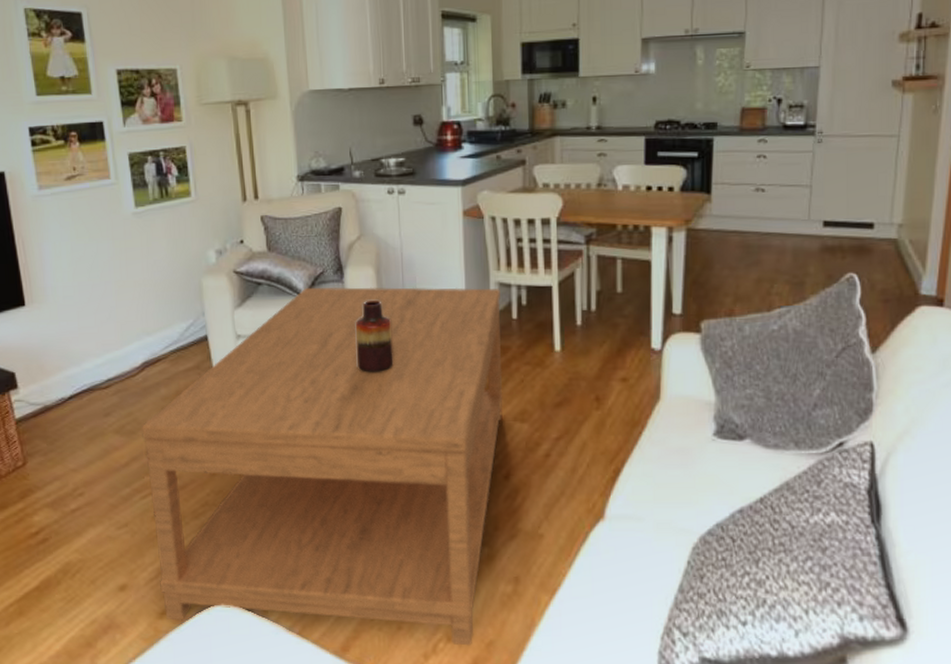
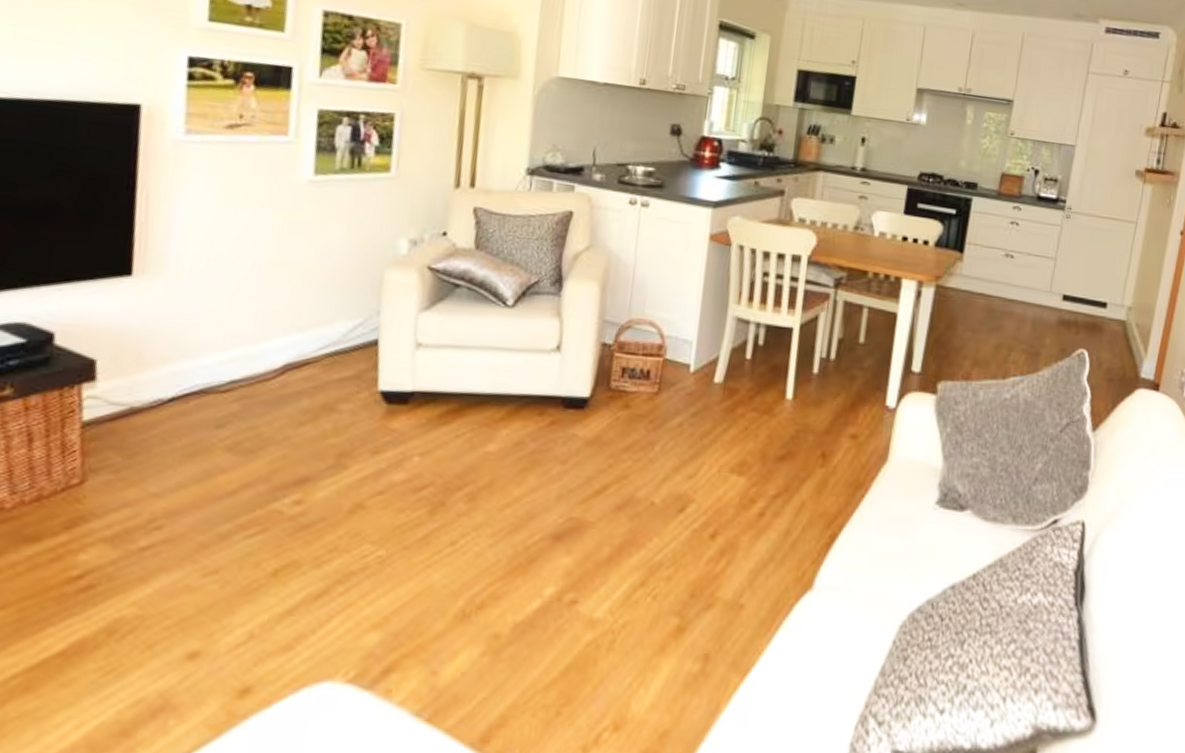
coffee table: present [142,287,503,646] -> none [248,296,737,736]
vase: present [355,299,394,374] -> none [561,320,610,406]

